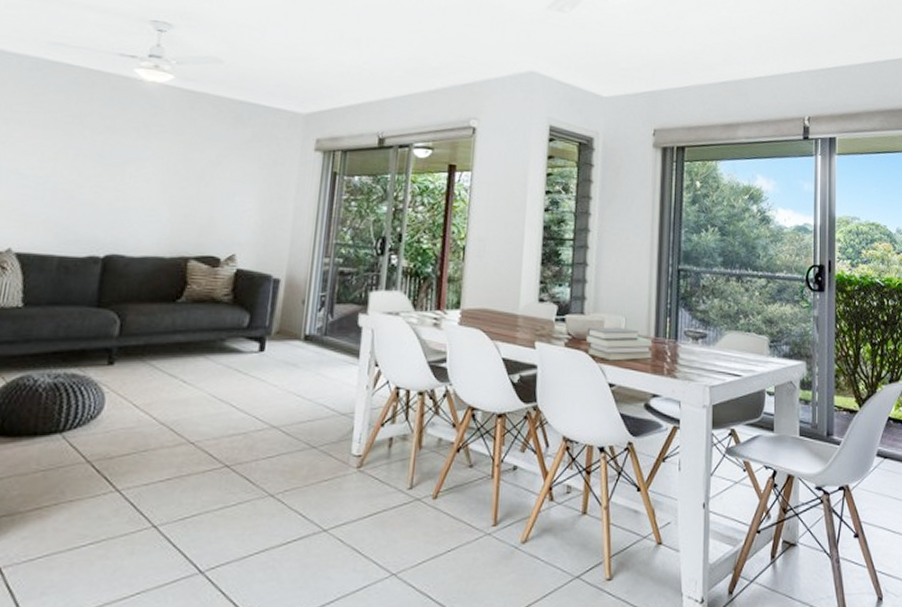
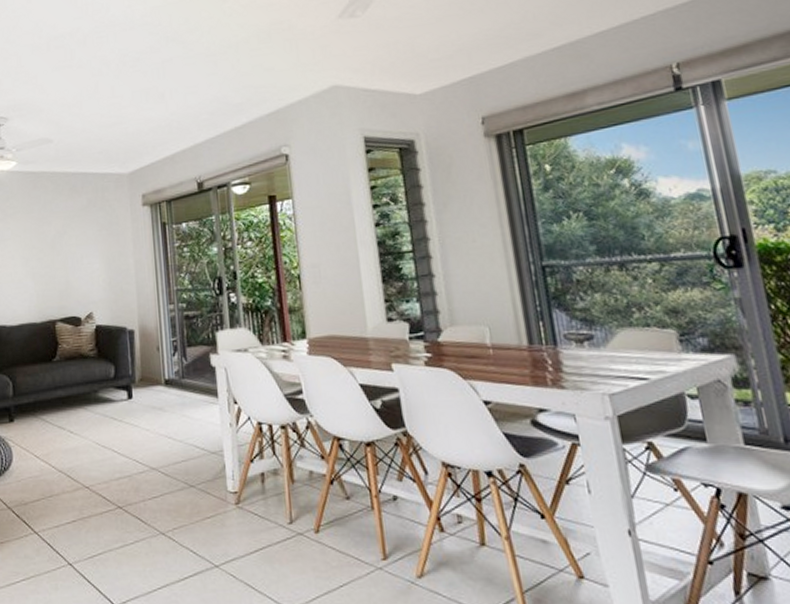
bowl: present [565,313,606,341] -> none [419,328,467,358]
books: present [586,327,653,361] -> none [447,338,530,376]

